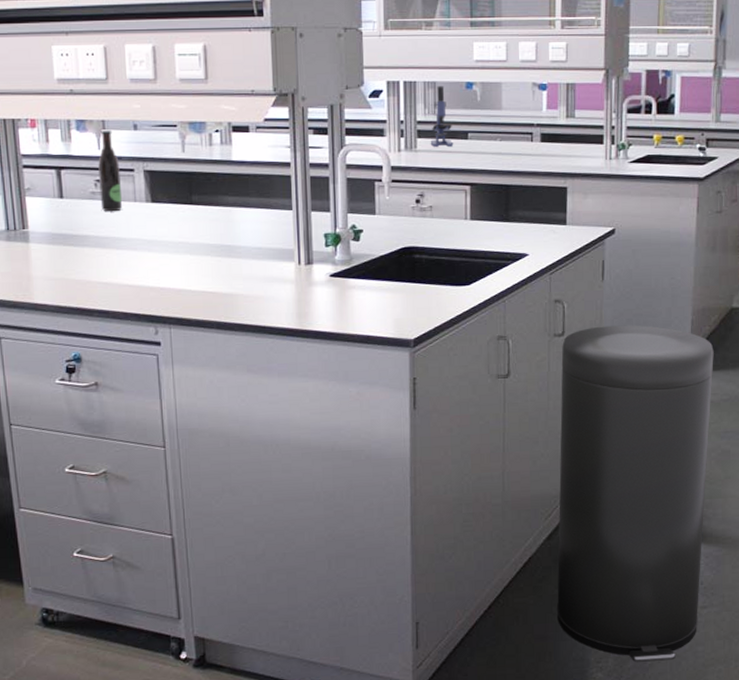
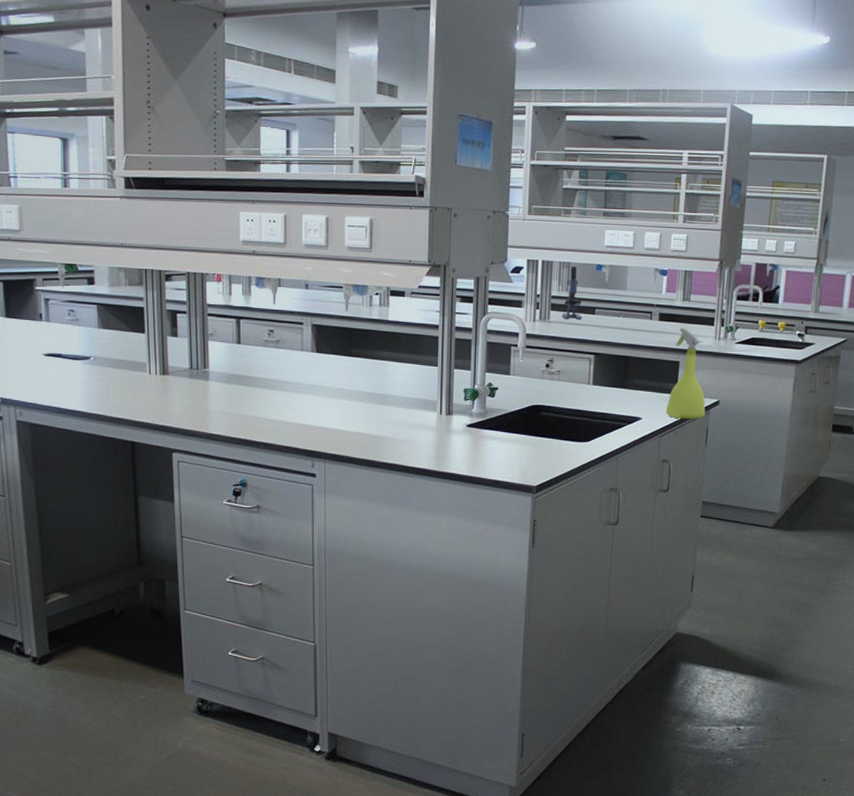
bottle: present [98,129,123,211] -> none [272,287,292,358]
spray bottle: none [555,148,600,253] -> present [665,327,706,420]
pedal bin: present [556,325,714,662] -> none [646,485,801,784]

